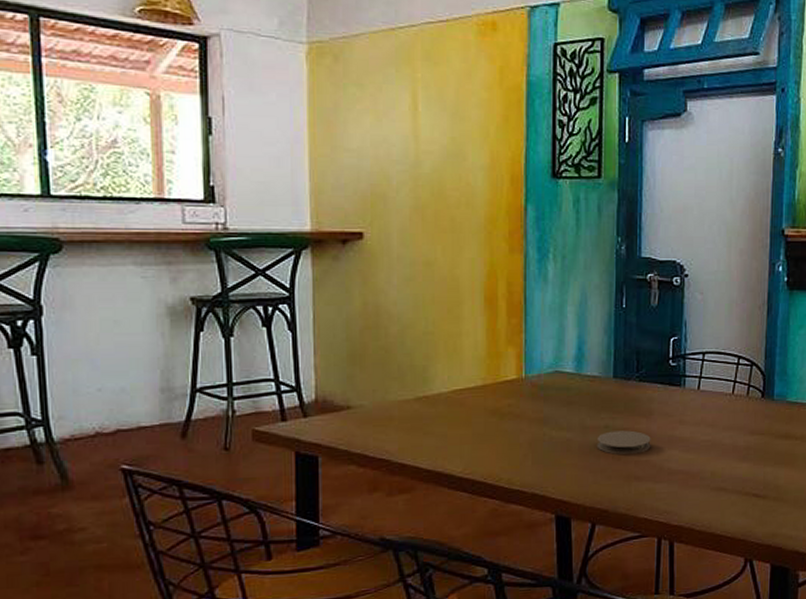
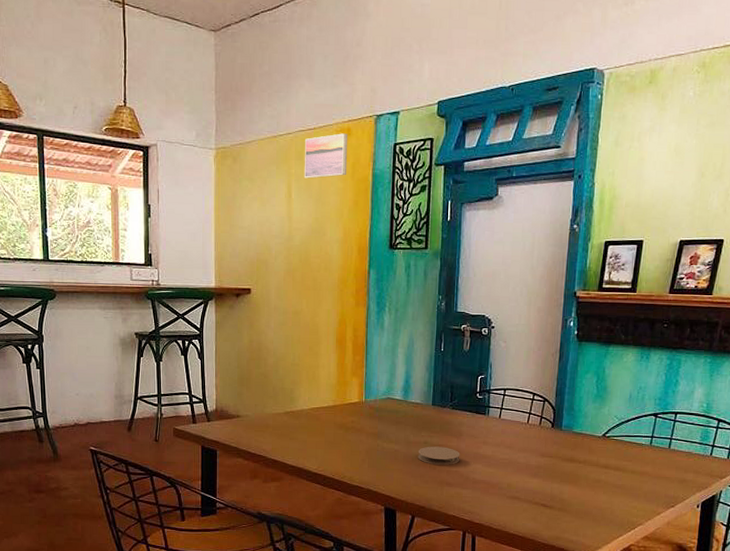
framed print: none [435,27,493,86] -> present [305,133,348,179]

